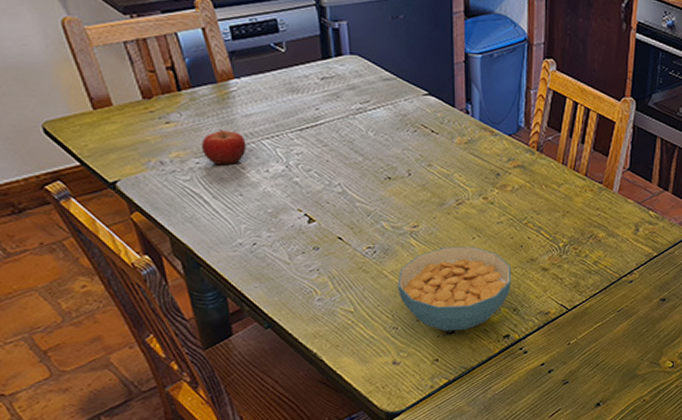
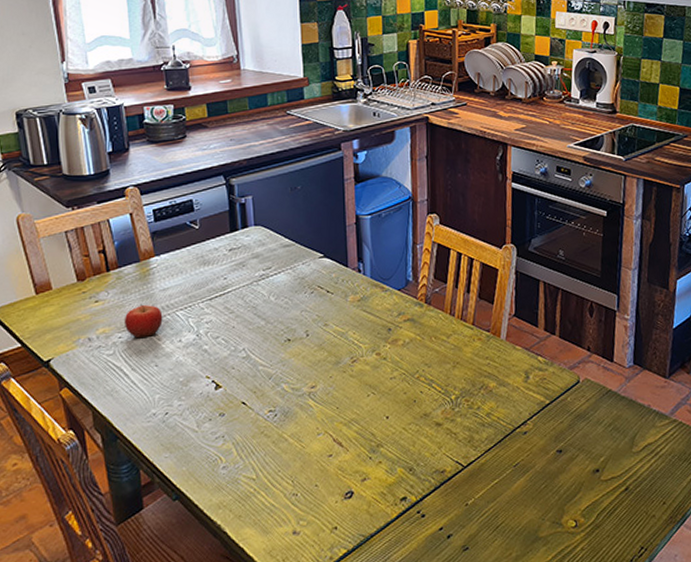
cereal bowl: present [397,246,512,331] -> none [297,404,407,496]

